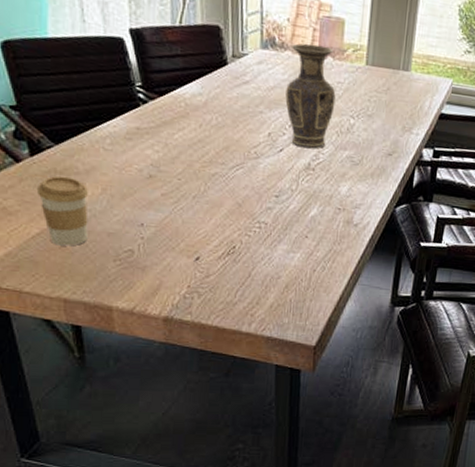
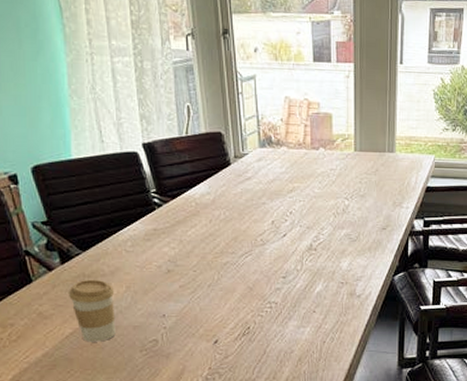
vase: present [285,43,336,149] -> none [285,138,330,231]

